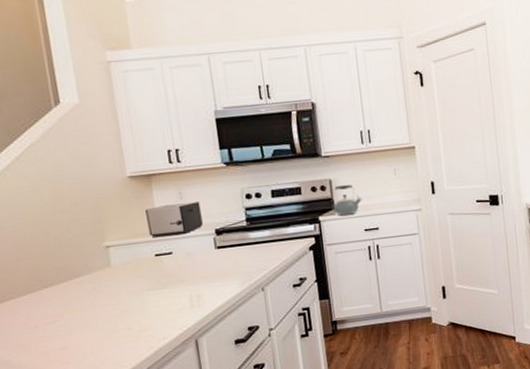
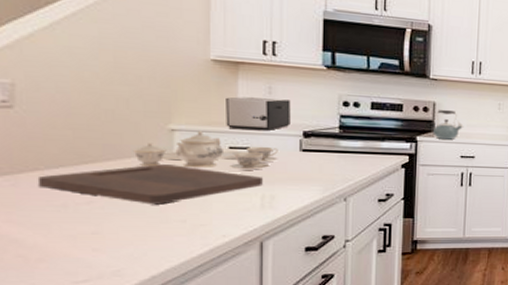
cutting board: none [13,277,189,317] -> present [37,164,263,205]
tea set: none [79,243,198,284] -> present [132,131,278,170]

